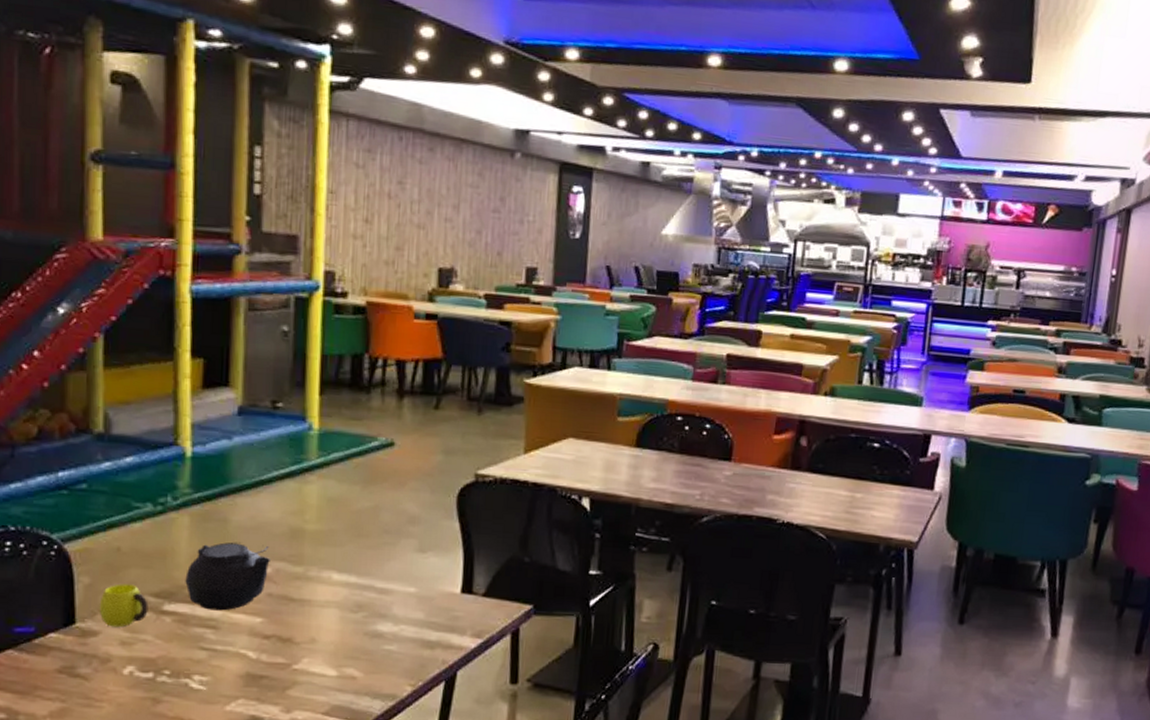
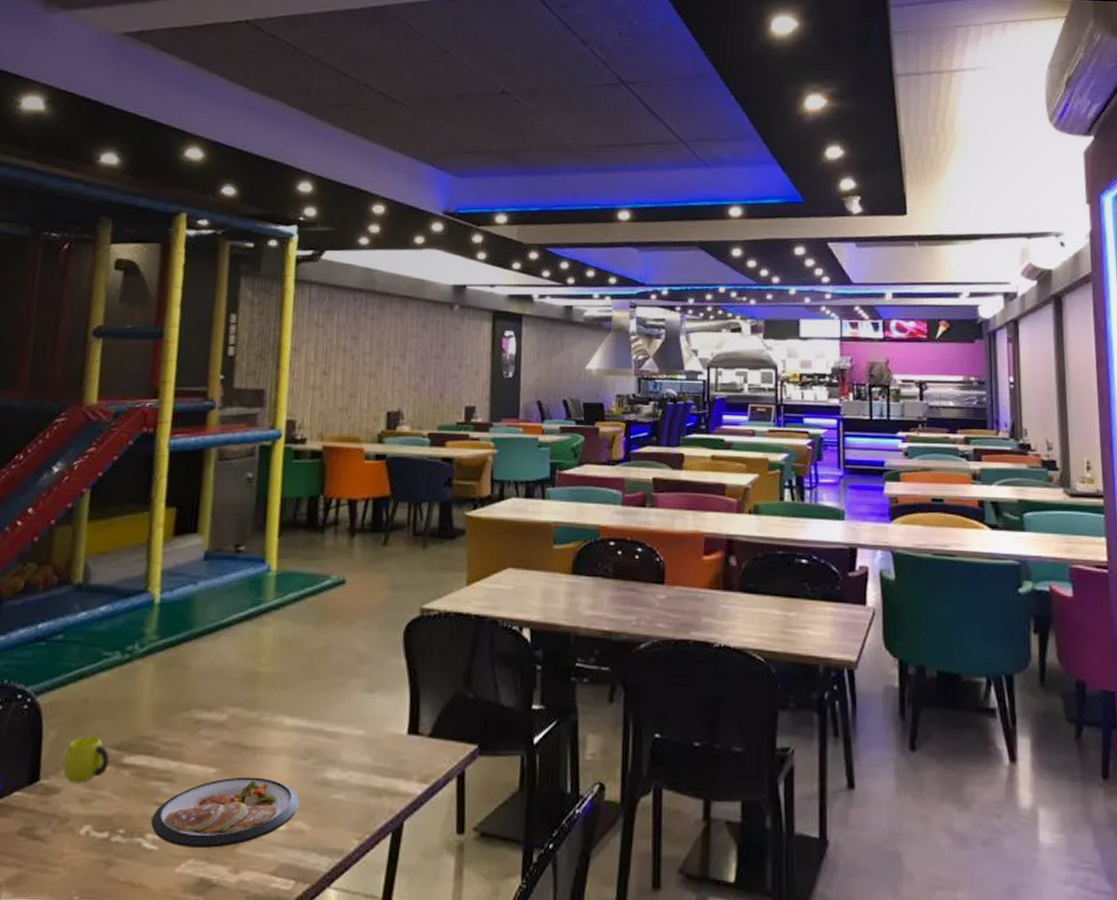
teapot: present [185,542,270,611] -> none [145,688,226,762]
dish: none [198,626,351,690] -> present [151,777,300,848]

